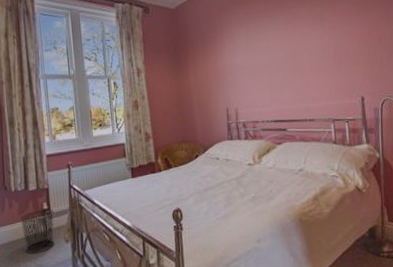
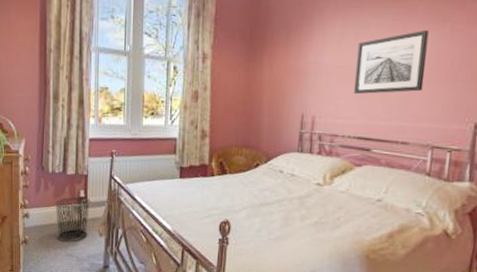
wall art: none [261,29,317,86] -> present [354,29,429,95]

